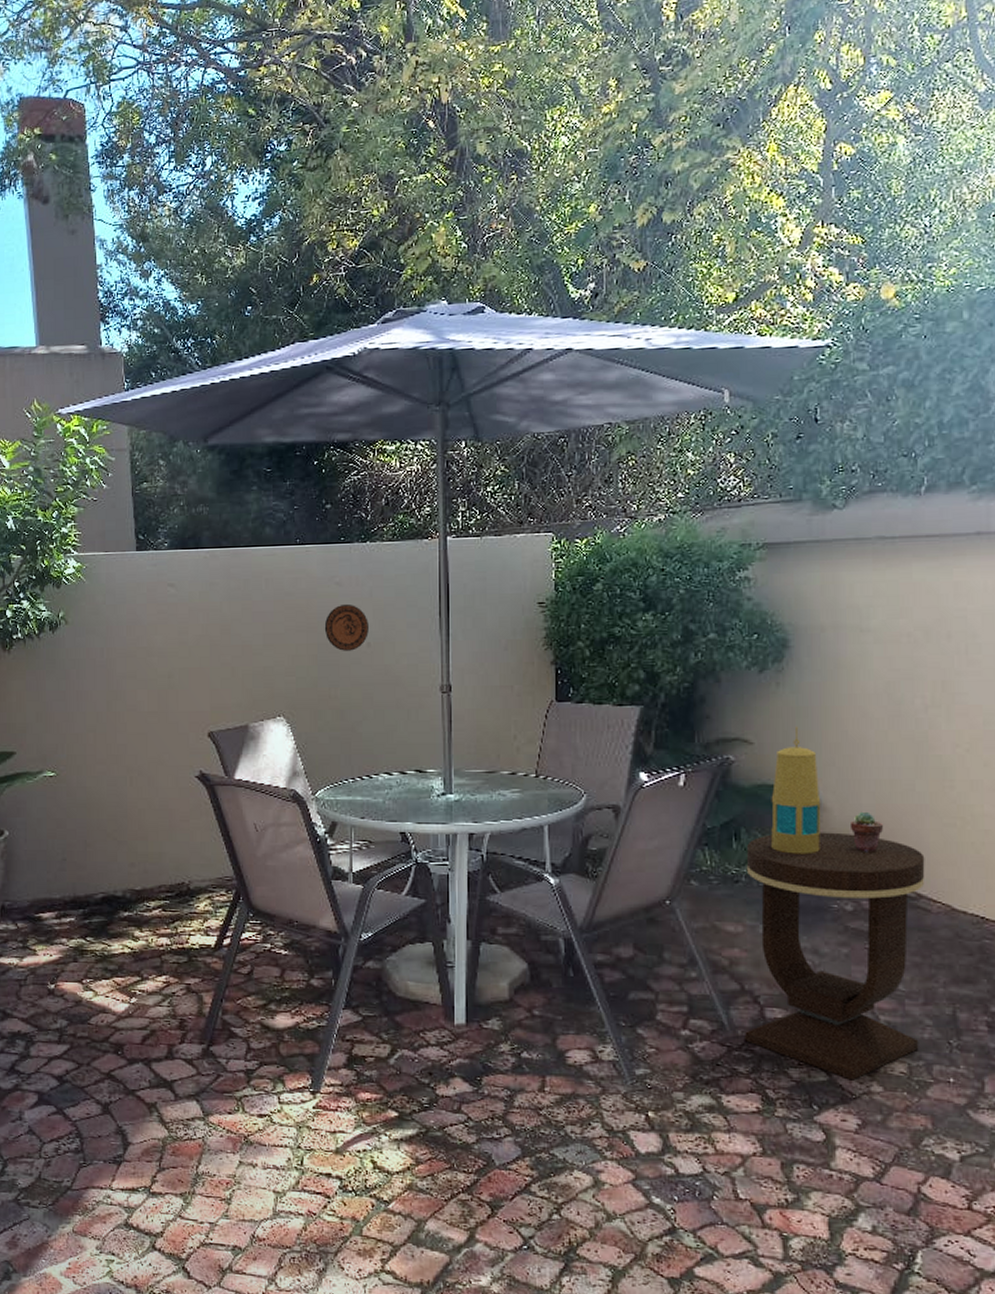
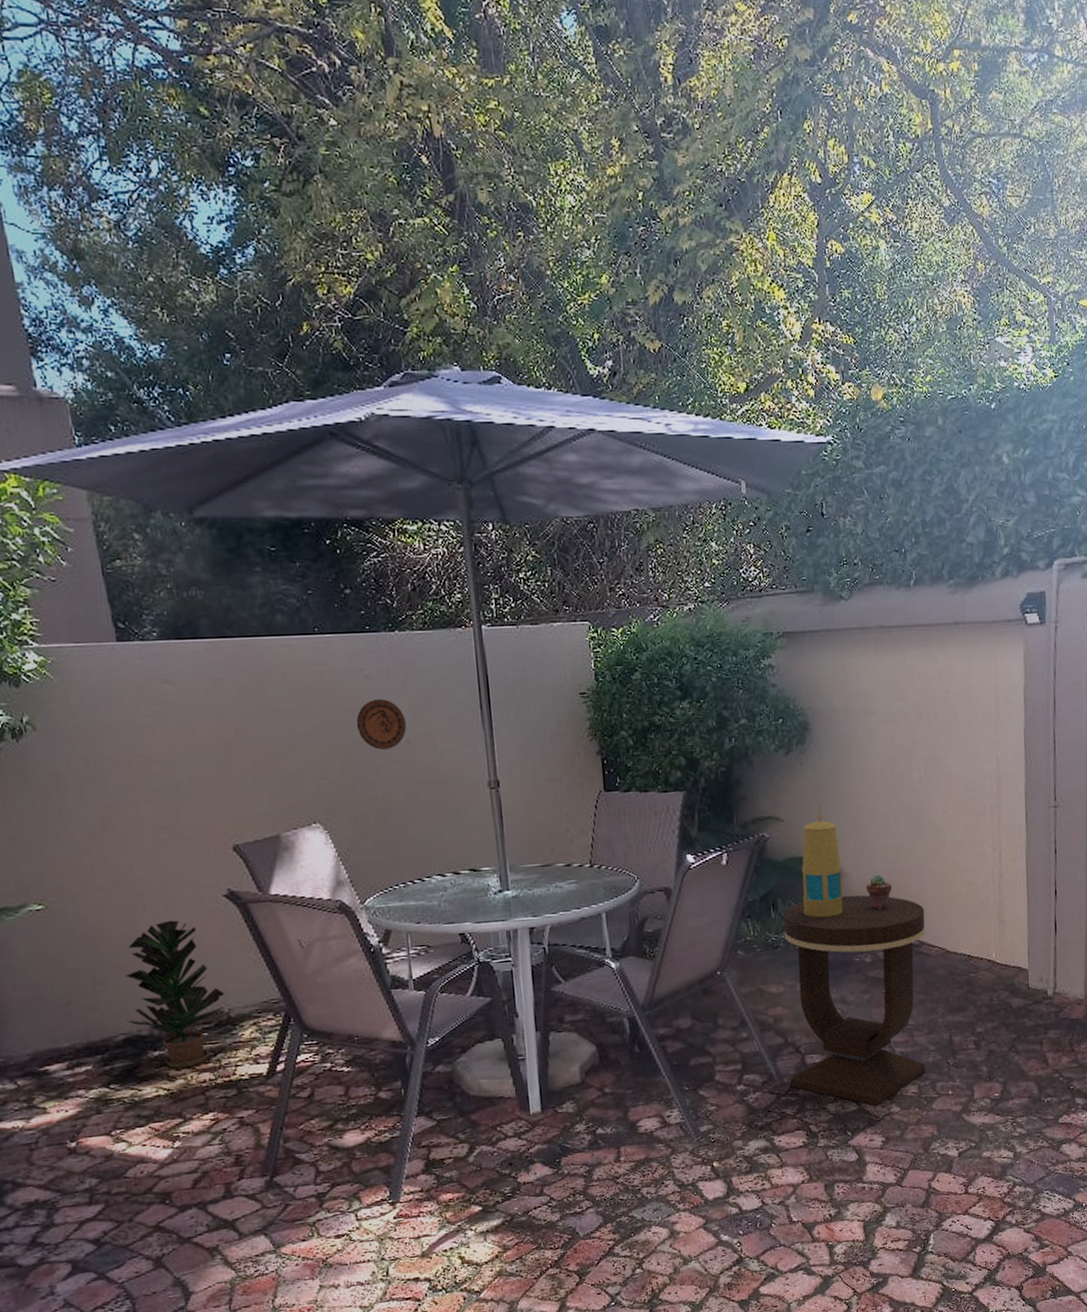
potted plant: none [106,795,187,930] -> present [125,920,225,1069]

